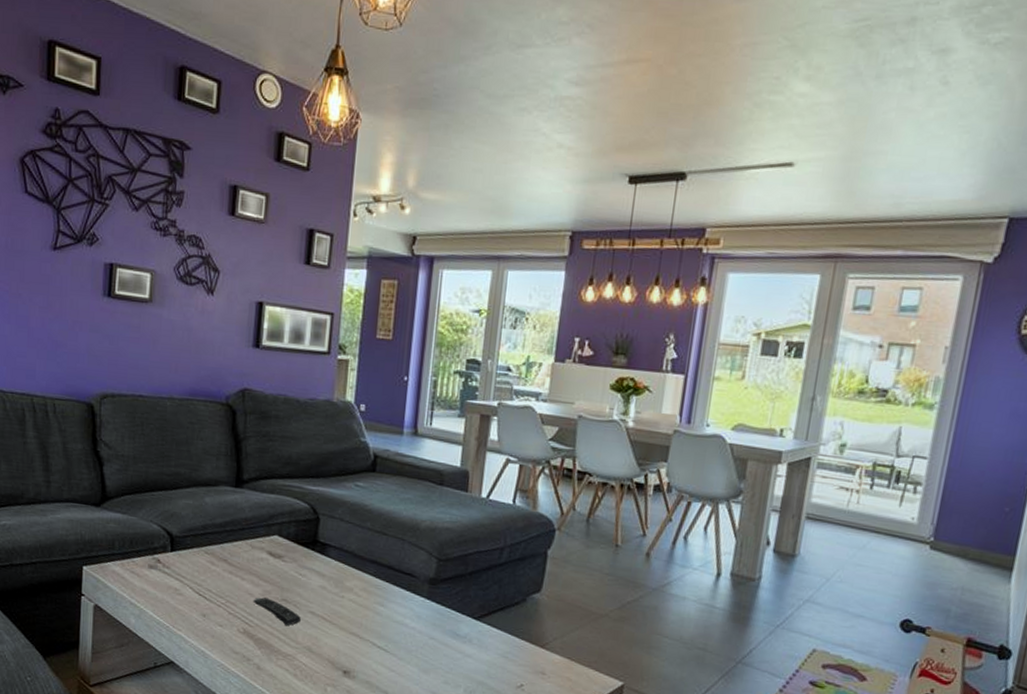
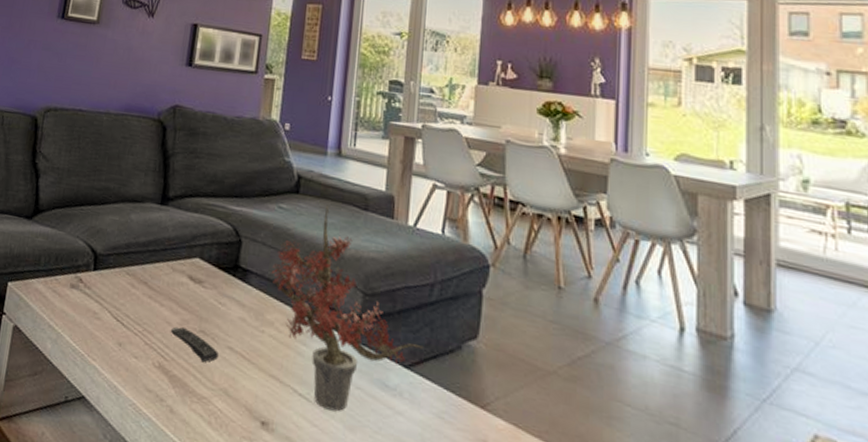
potted plant: none [349,481,492,658] -> present [271,205,423,411]

